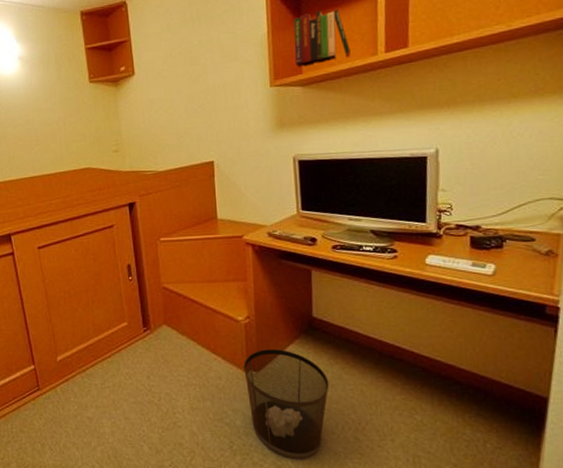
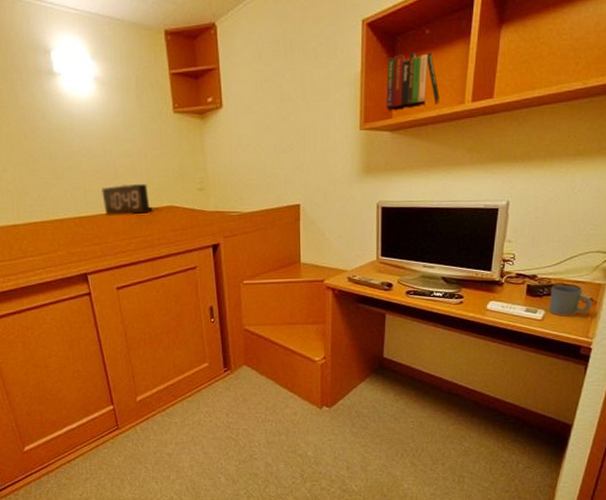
alarm clock: none [24,148,72,179] -> present [101,184,154,216]
waste bin: present [243,348,329,459] -> none [318,386,393,483]
mug: none [499,236,553,271] -> present [549,285,593,317]

